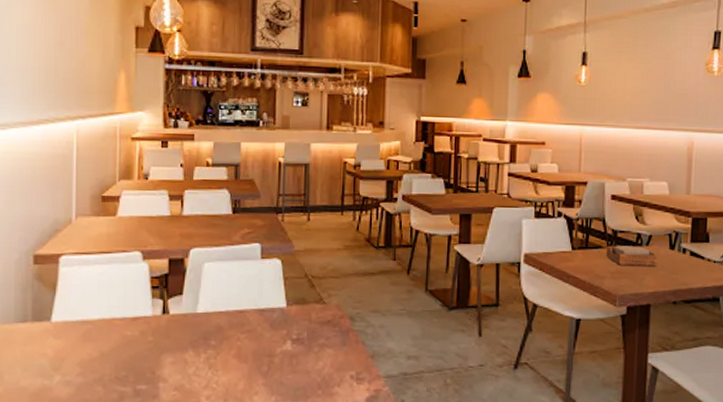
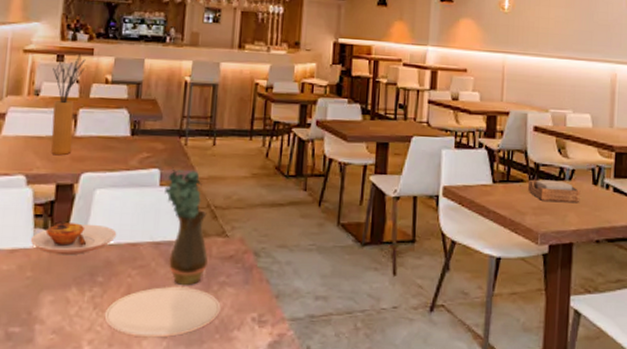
pudding: none [150,293,225,322] -> present [31,223,117,256]
vase: none [159,139,187,233] -> present [51,53,86,156]
plate: none [219,349,322,394] -> present [104,287,221,338]
vase: none [266,241,308,347] -> present [165,167,208,285]

